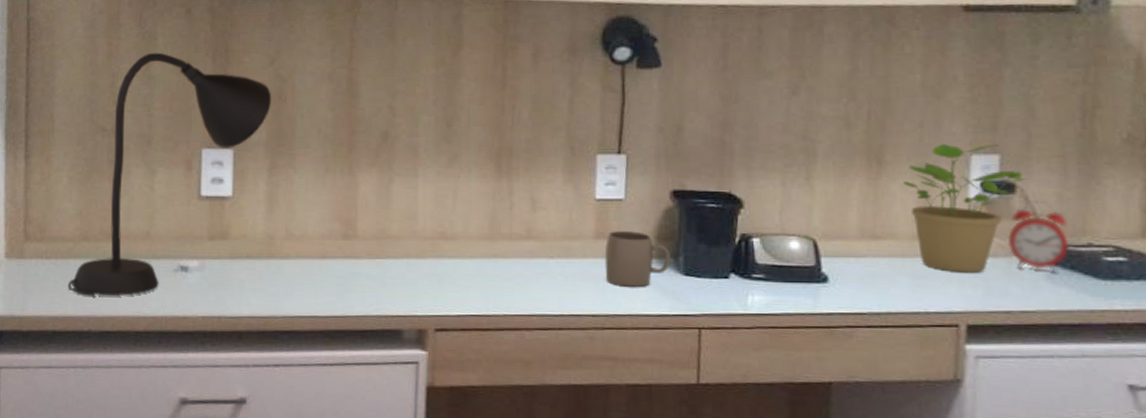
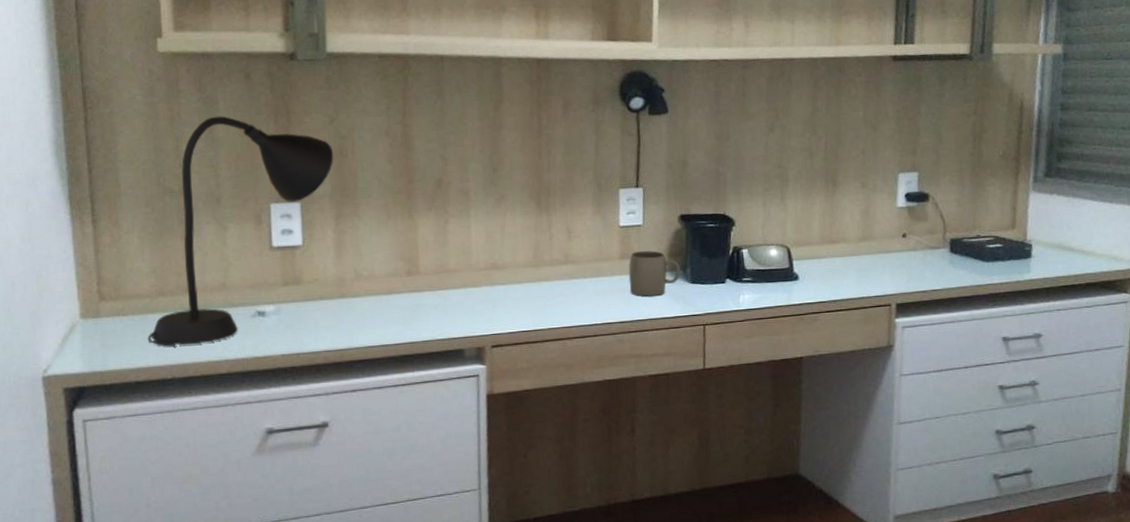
potted plant: present [904,143,1028,273] -> none [851,163,937,264]
alarm clock: present [1007,199,1069,272] -> none [923,204,965,259]

